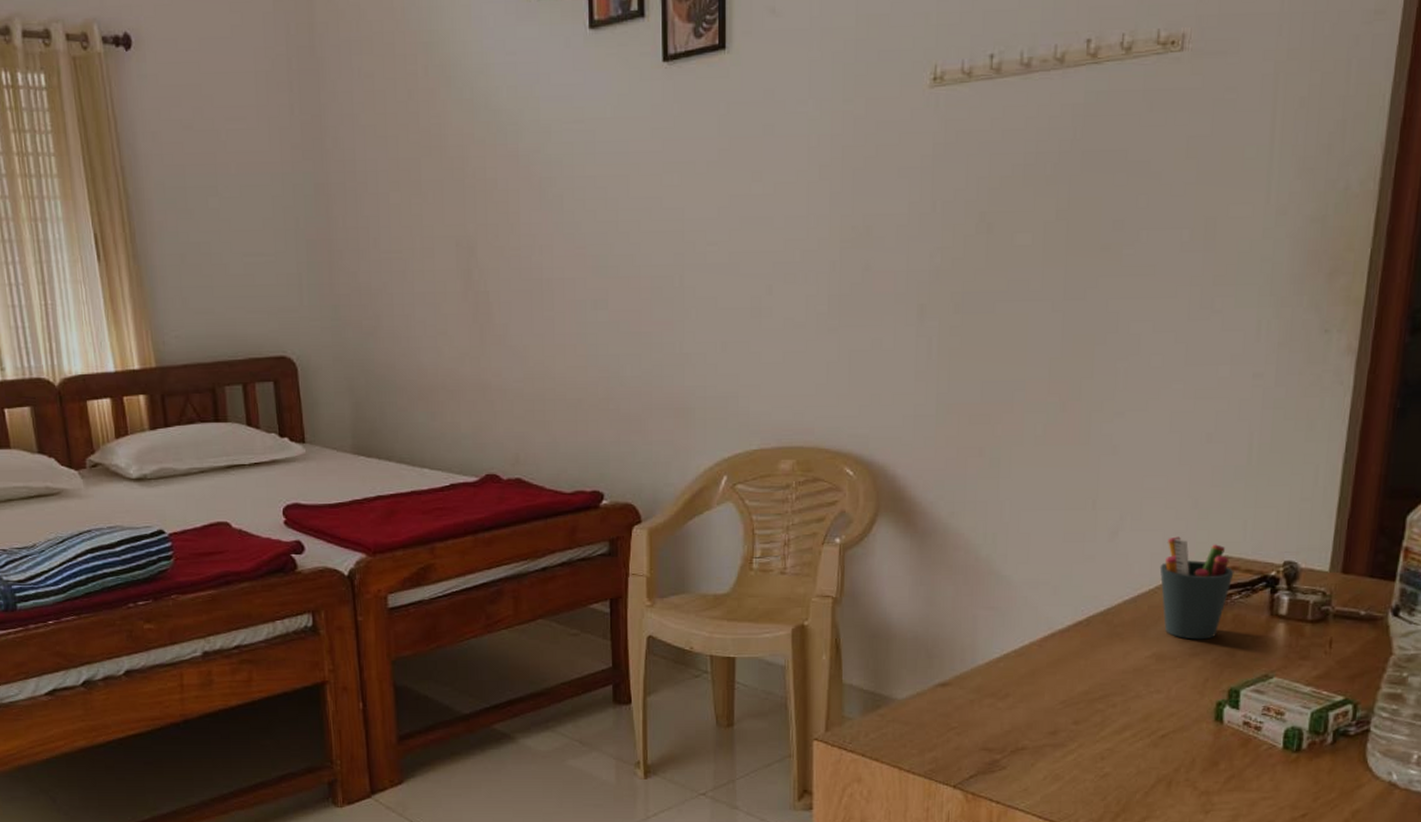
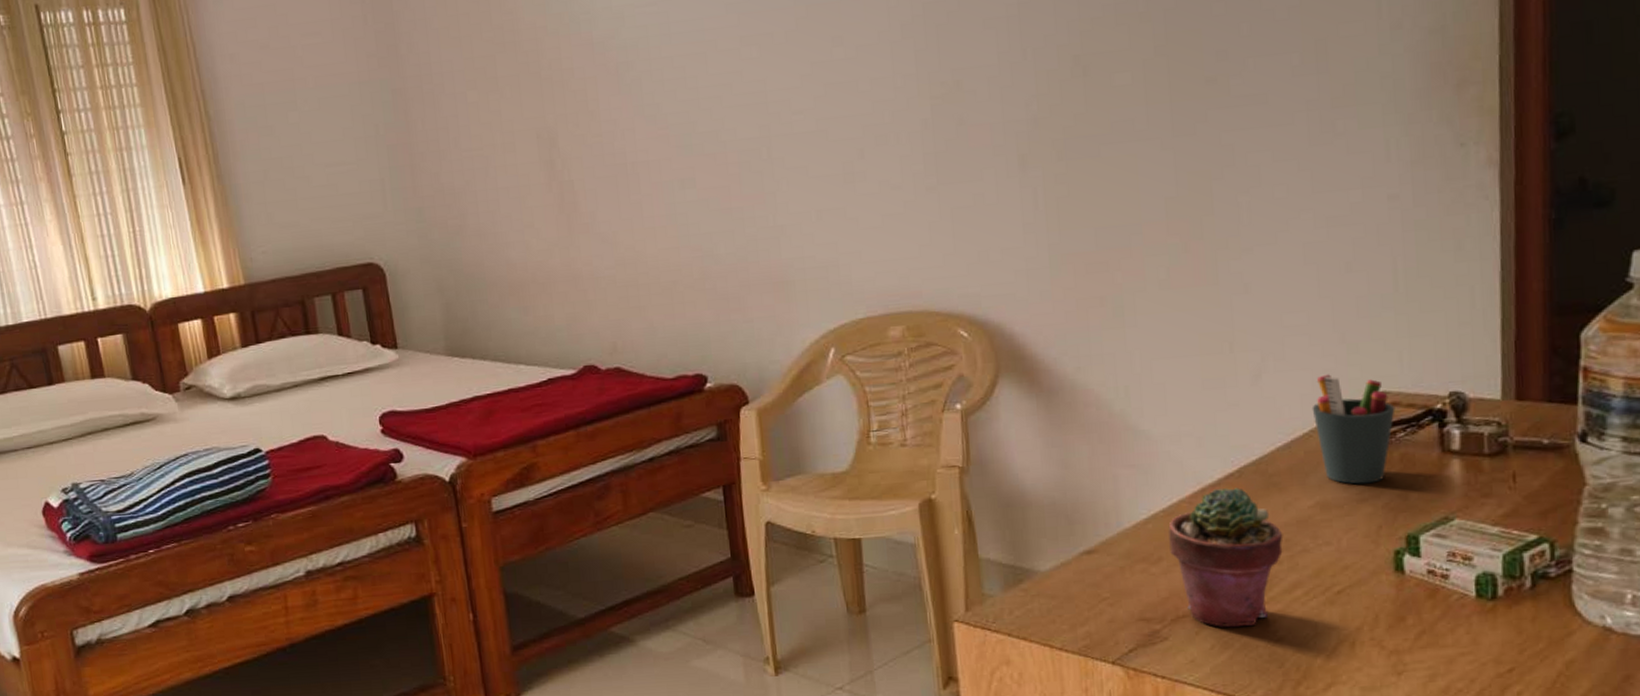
potted succulent: none [1017,635,1120,762] -> present [1168,488,1283,628]

